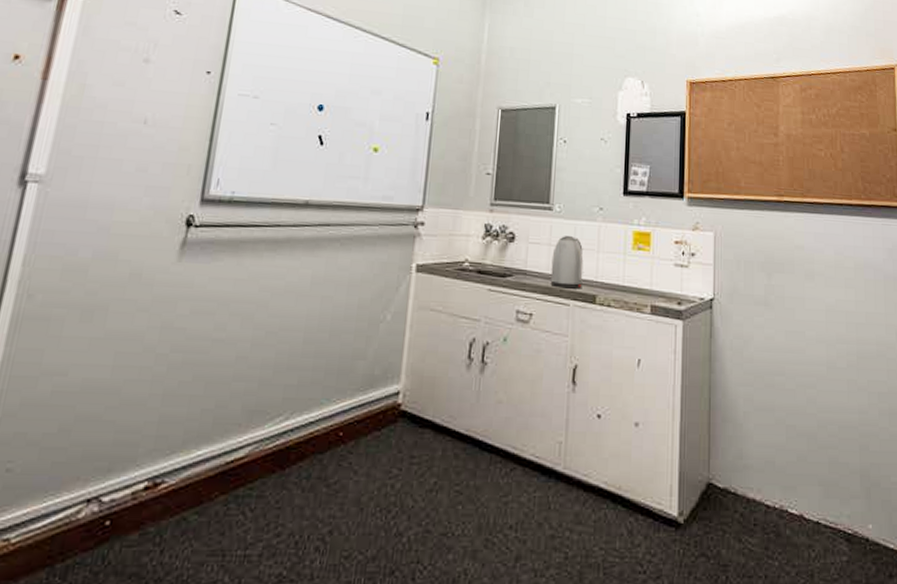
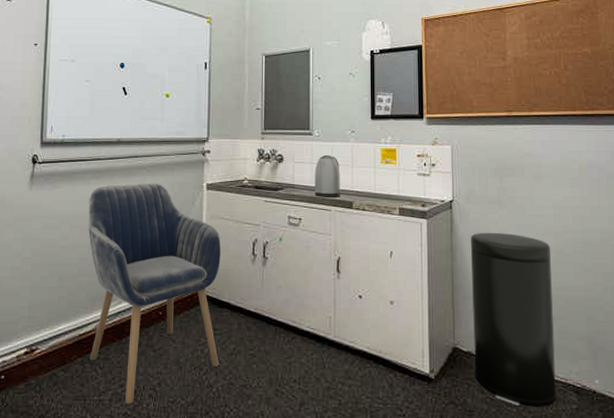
chair: none [237,260,429,562] -> present [89,183,221,405]
pedal bin: none [731,339,825,559] -> present [471,232,556,407]

